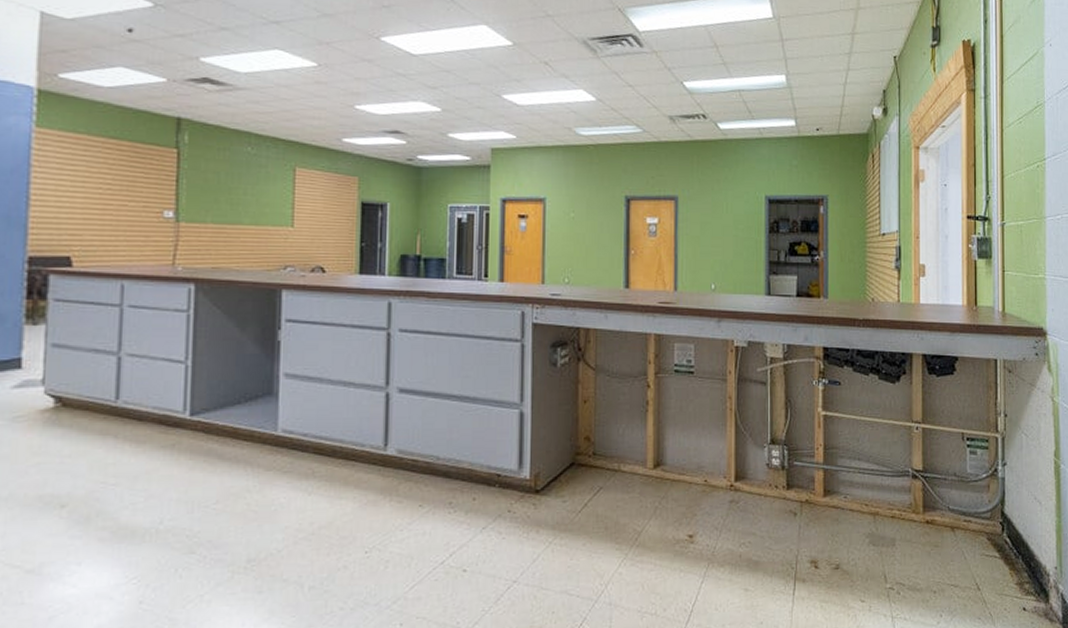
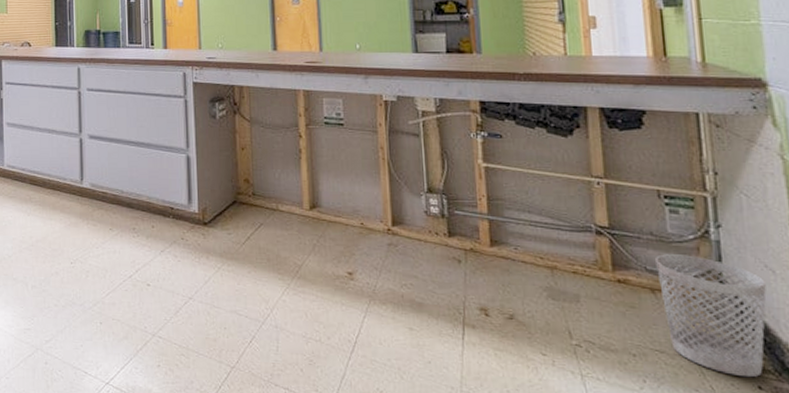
wastebasket: none [957,493,1034,601] -> present [655,254,766,378]

